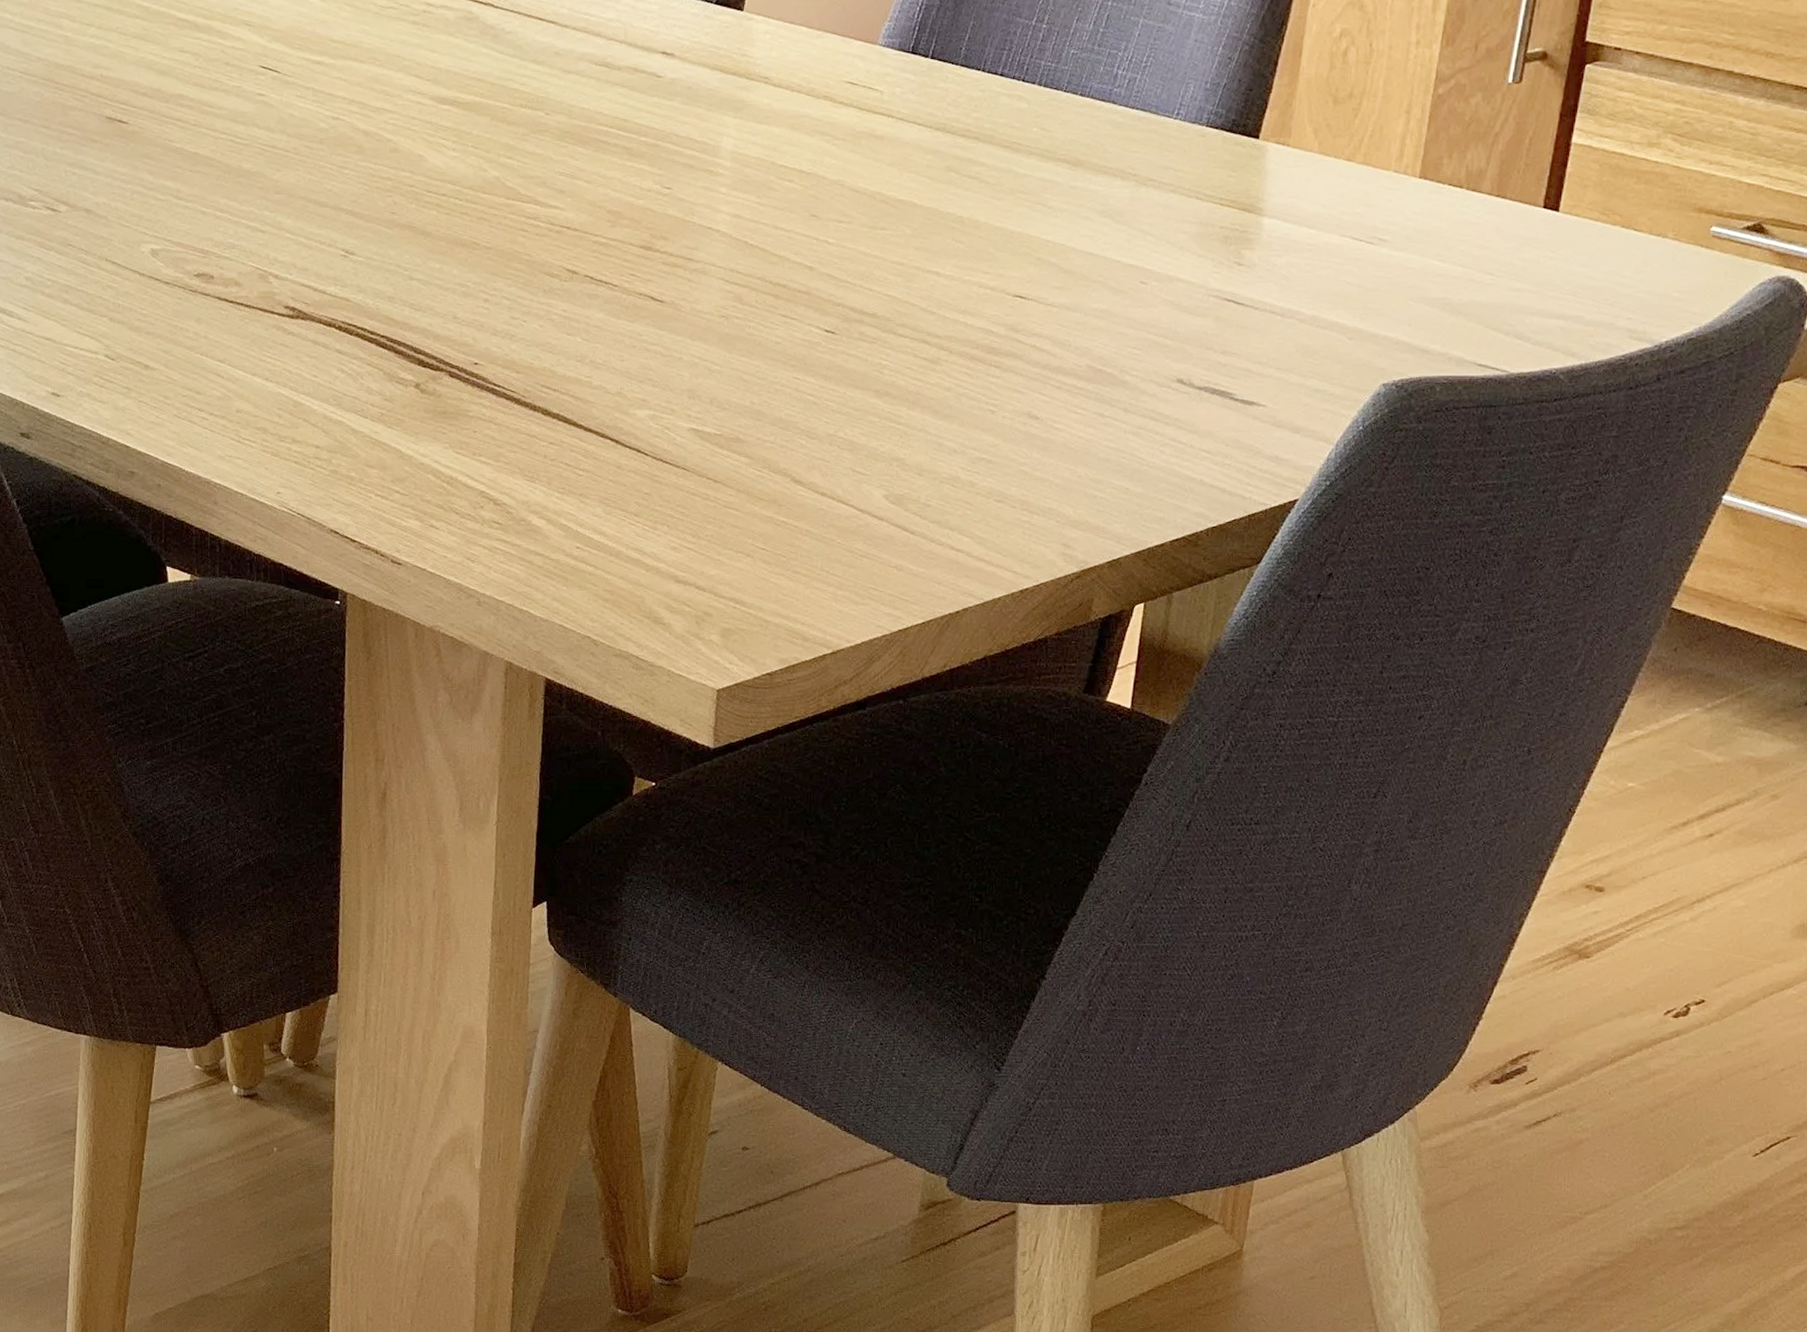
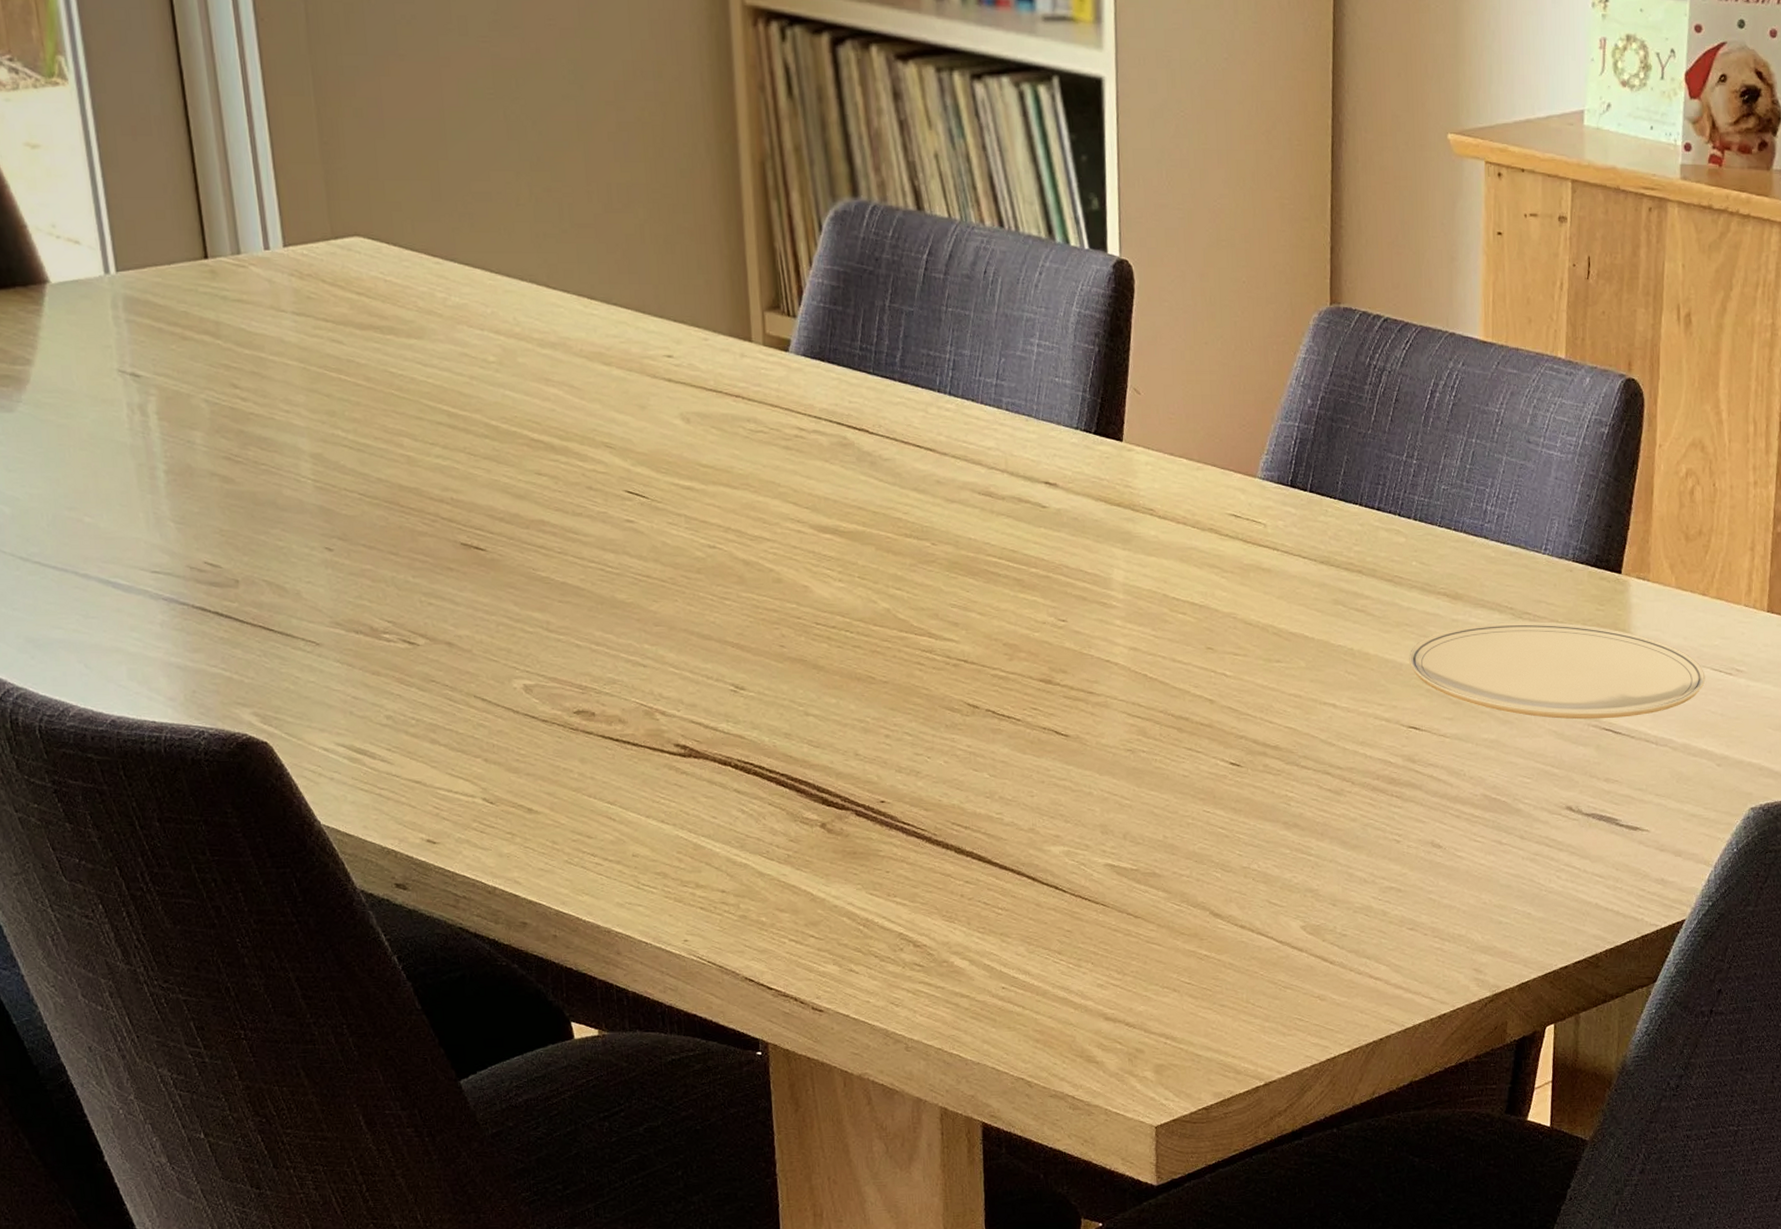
plate: none [1020,188,1343,290] -> present [1409,621,1706,720]

